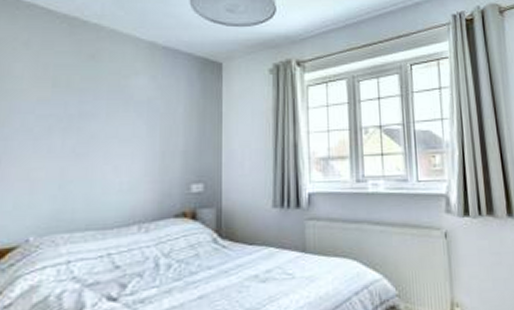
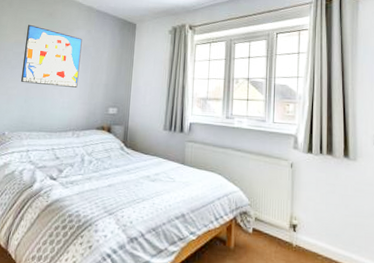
wall art: none [50,72,144,161] -> present [20,24,82,88]

